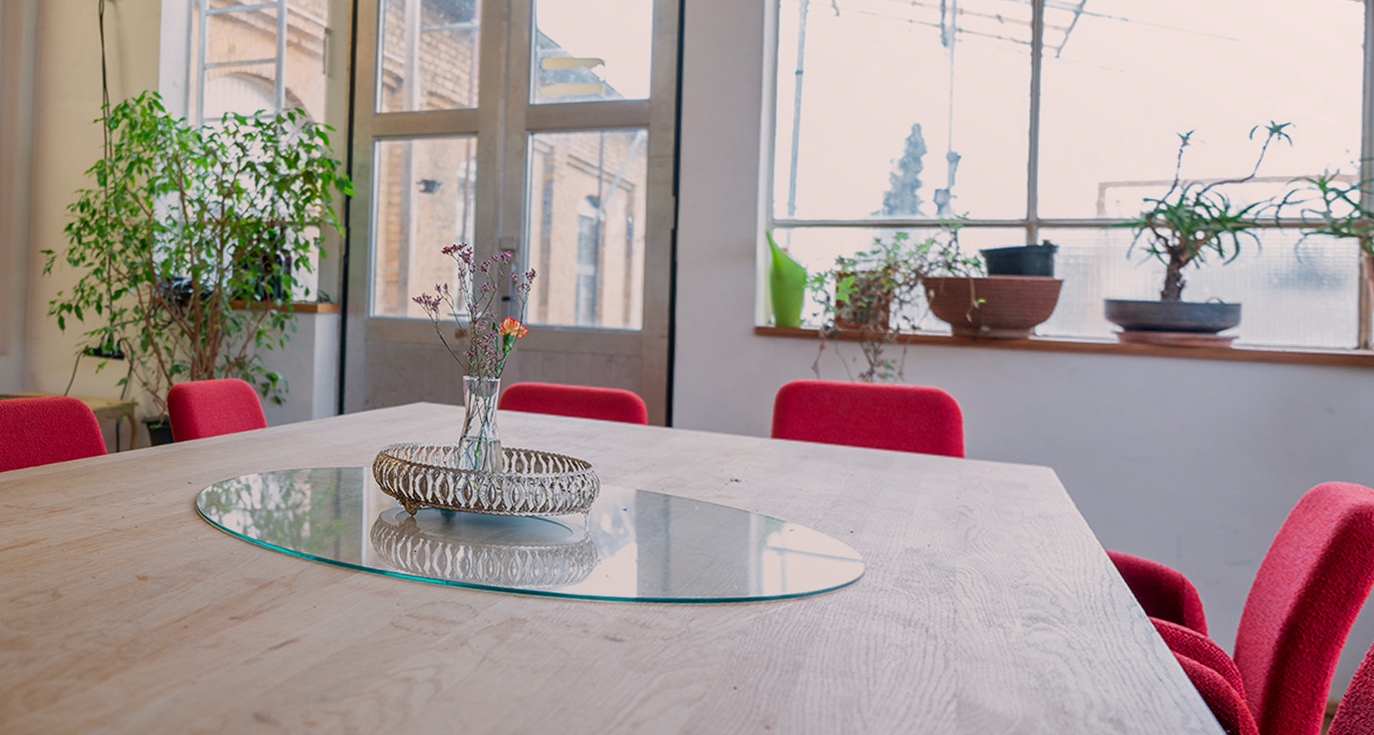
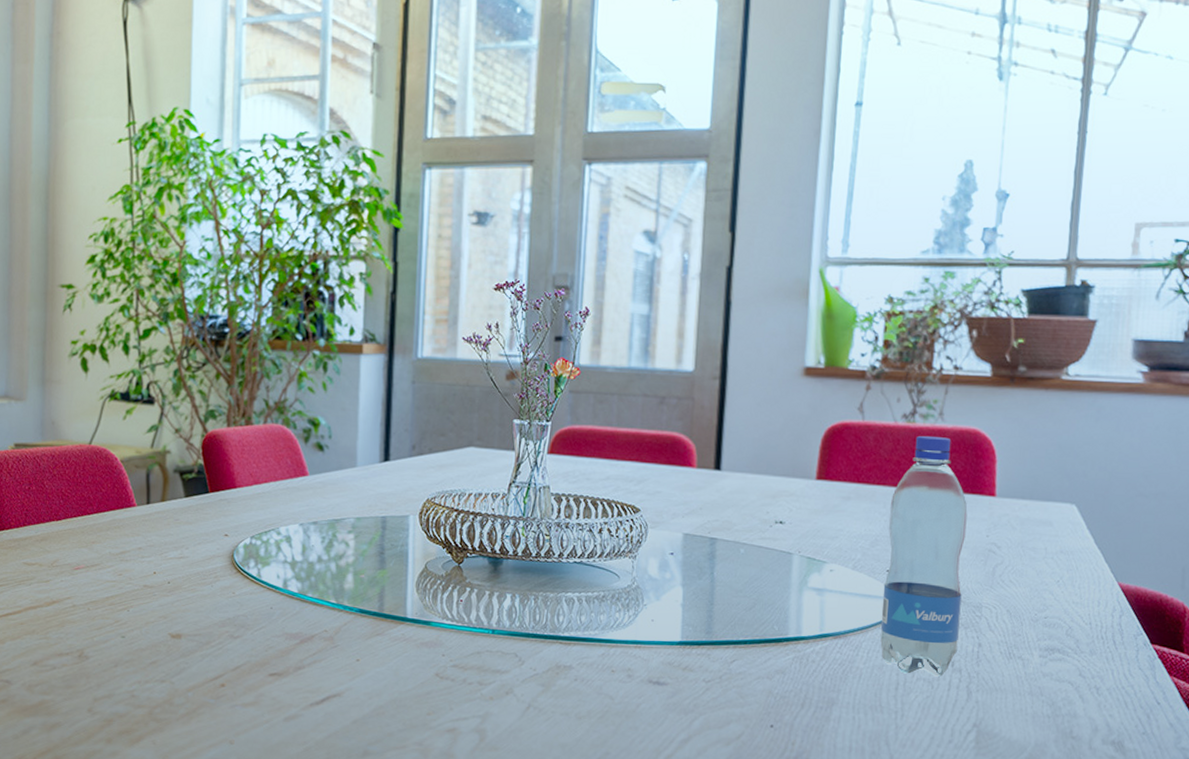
bottle: none [846,395,934,643] -> present [880,435,968,677]

